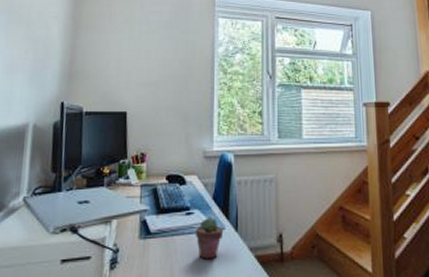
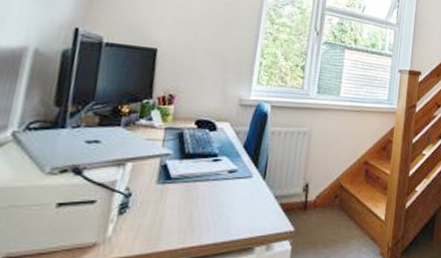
potted succulent: present [196,217,224,259] -> none [221,164,251,206]

